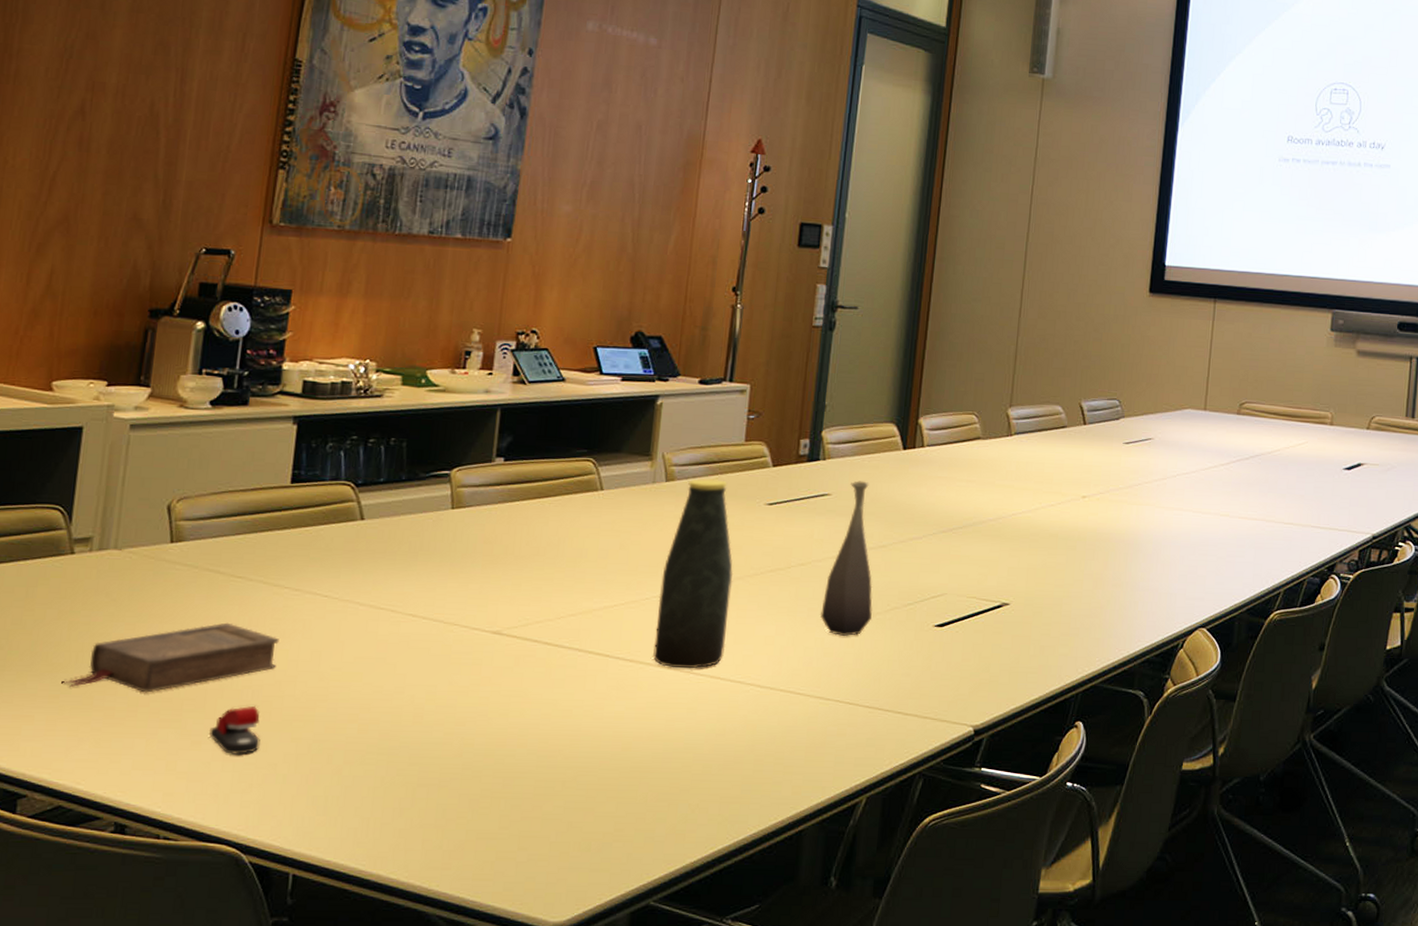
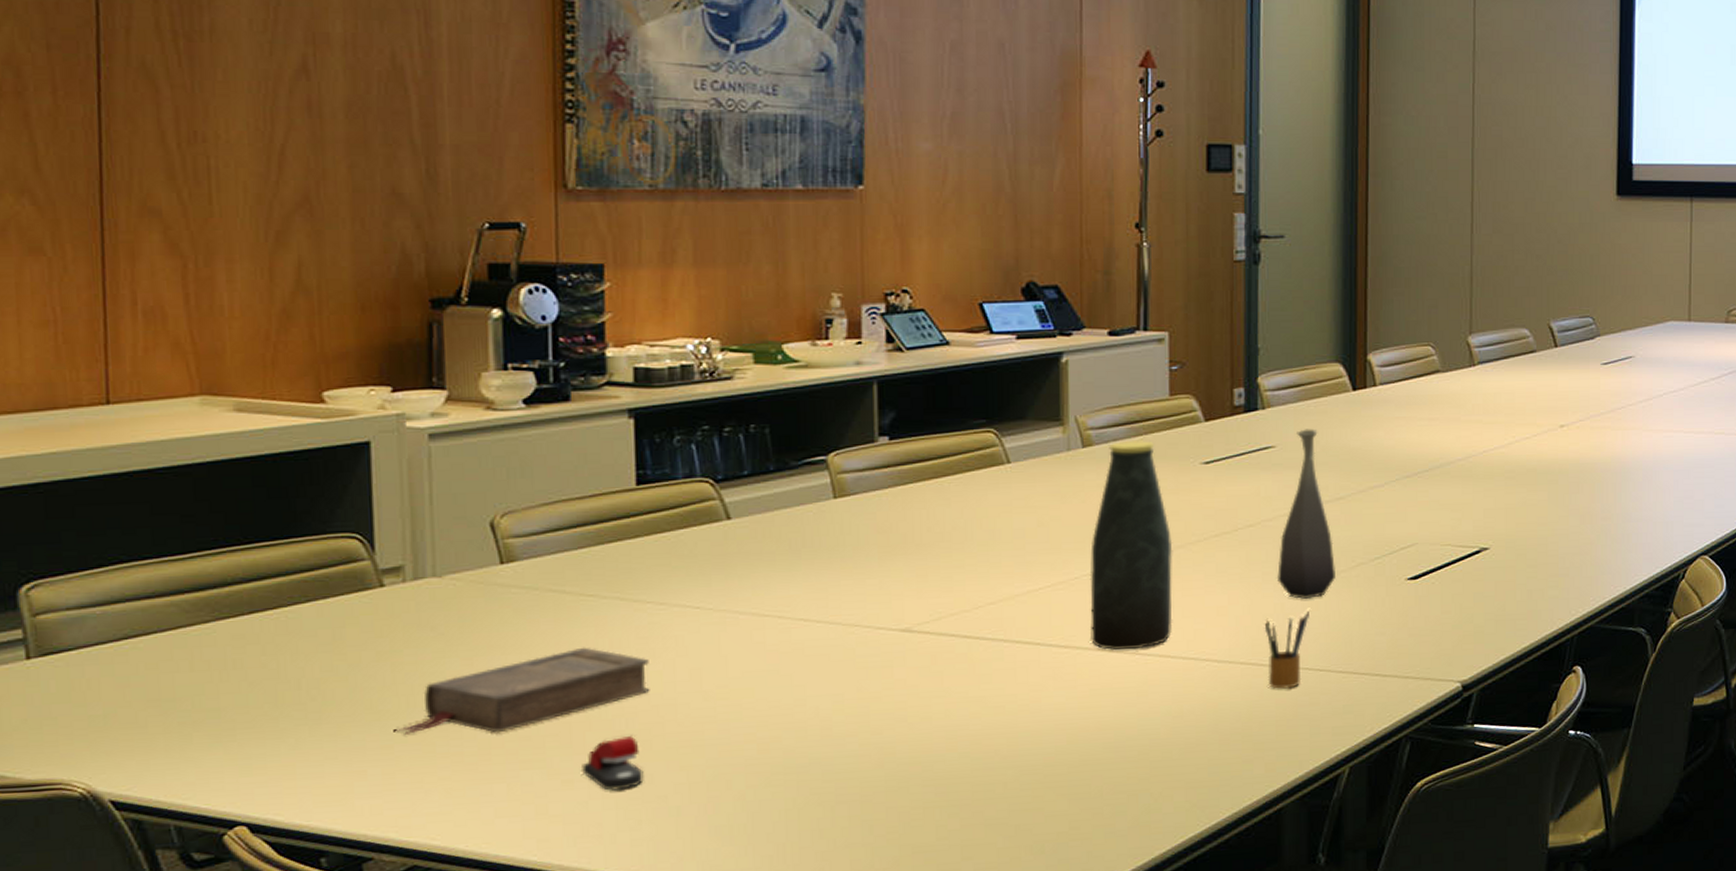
pencil box: none [802,647,845,718] -> present [1264,610,1309,689]

